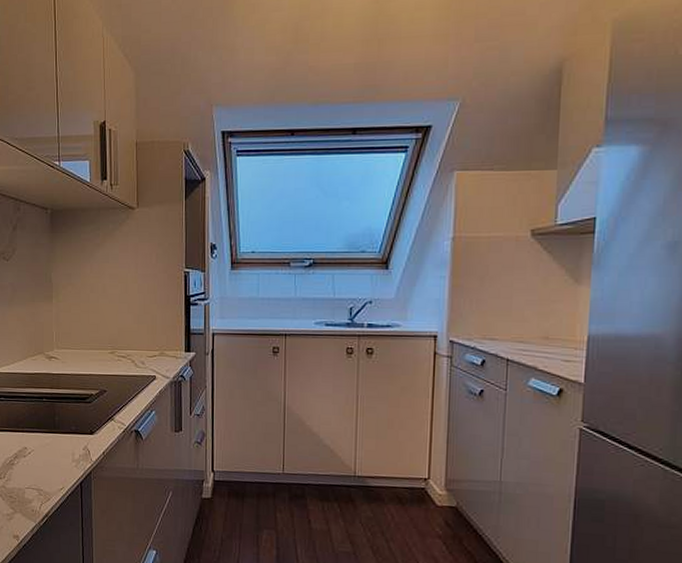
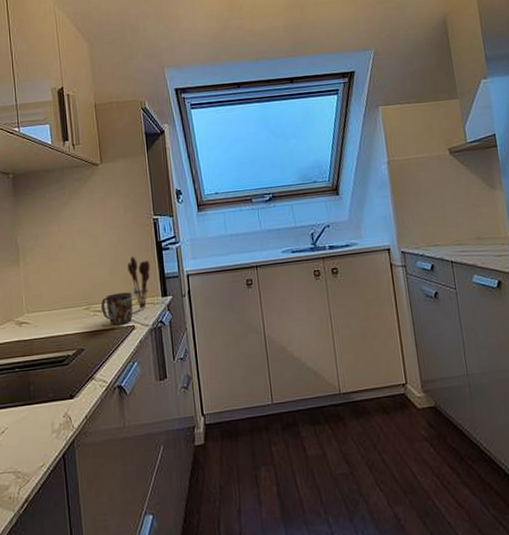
mug: none [126,342,156,373] -> present [101,292,133,325]
utensil holder: none [154,307,177,361] -> present [127,256,150,309]

